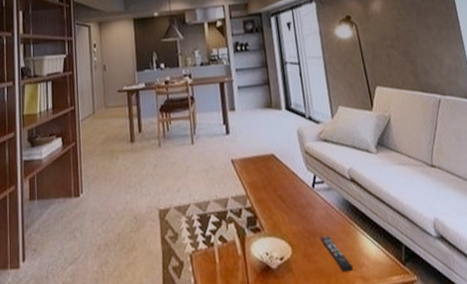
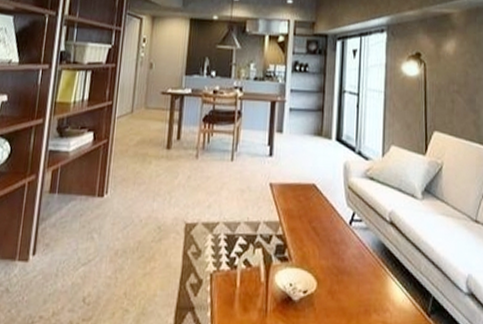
remote control: present [320,235,353,273] -> none [348,275,376,315]

